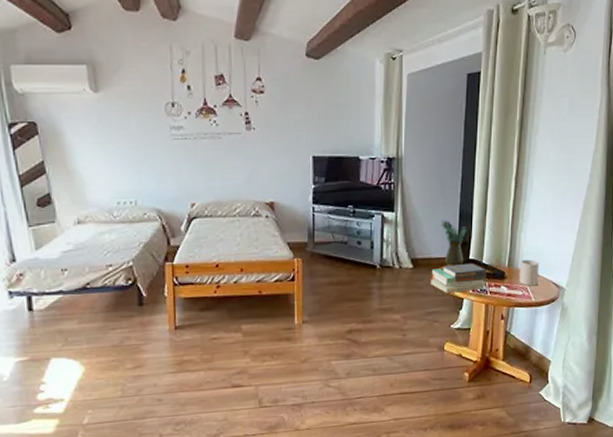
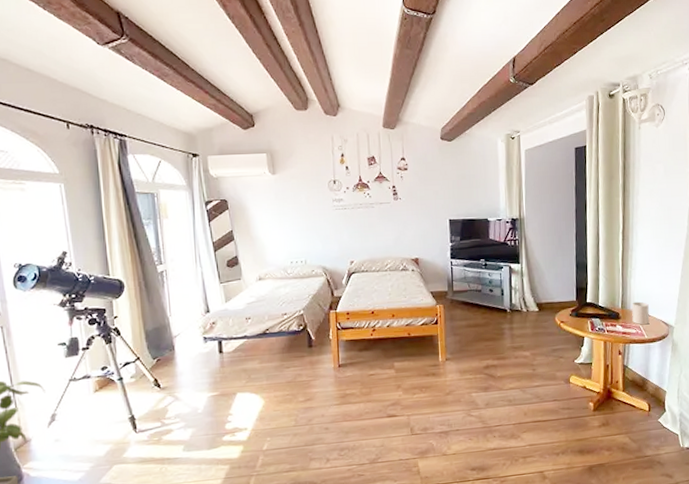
books: present [431,264,487,293] -> none [555,306,603,332]
vase: present [442,219,467,267] -> none [561,269,584,309]

